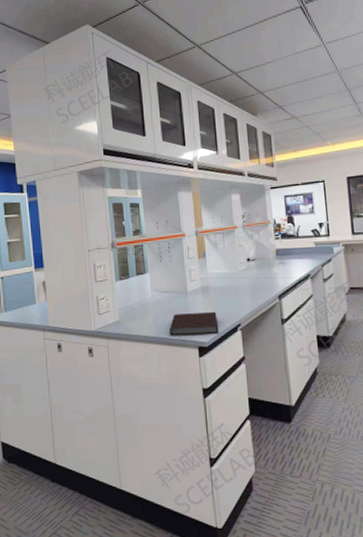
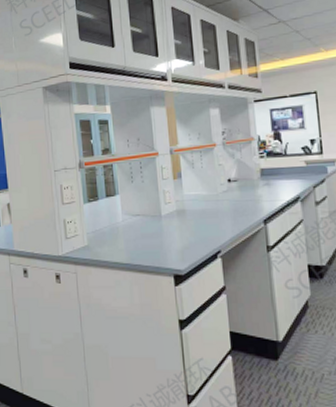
notebook: present [170,311,219,336] -> none [142,236,197,263]

